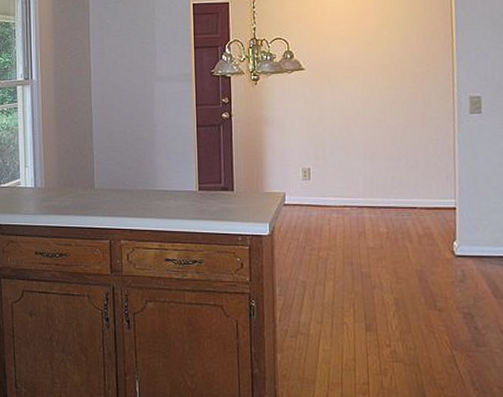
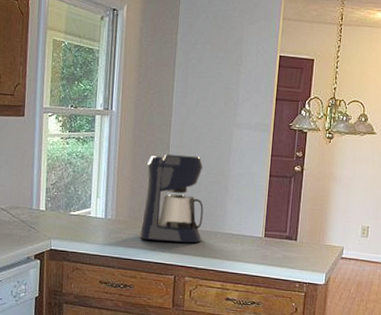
coffee maker: none [69,114,134,205] -> present [139,153,204,243]

